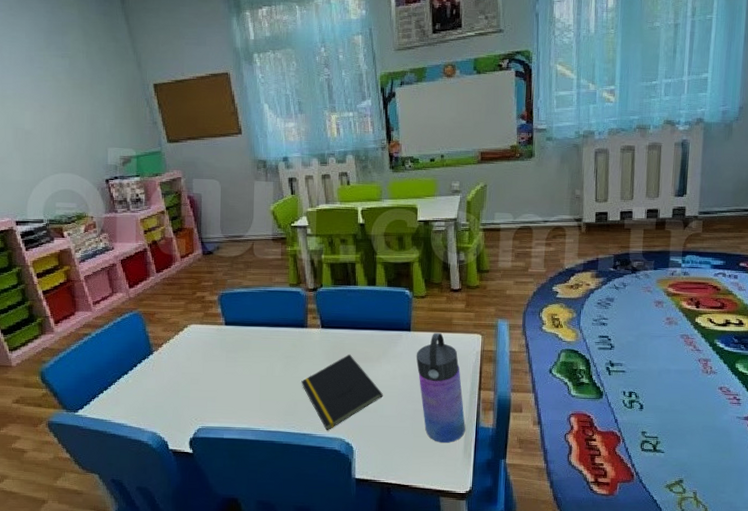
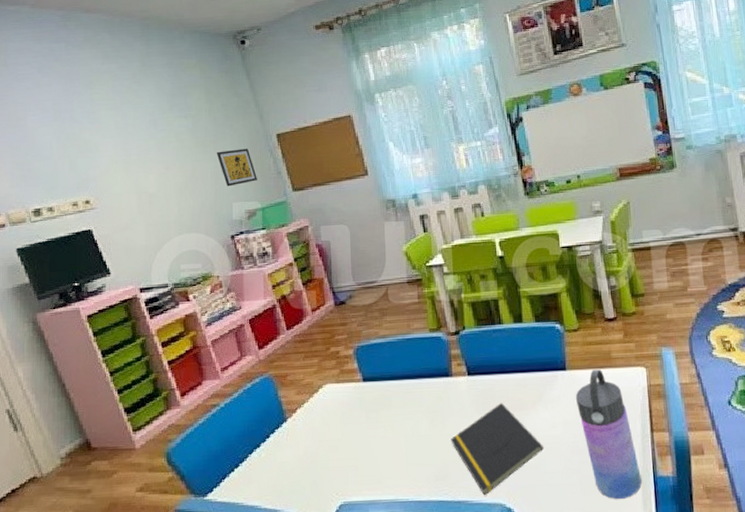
wall art: none [93,95,134,132] -> present [216,148,258,187]

